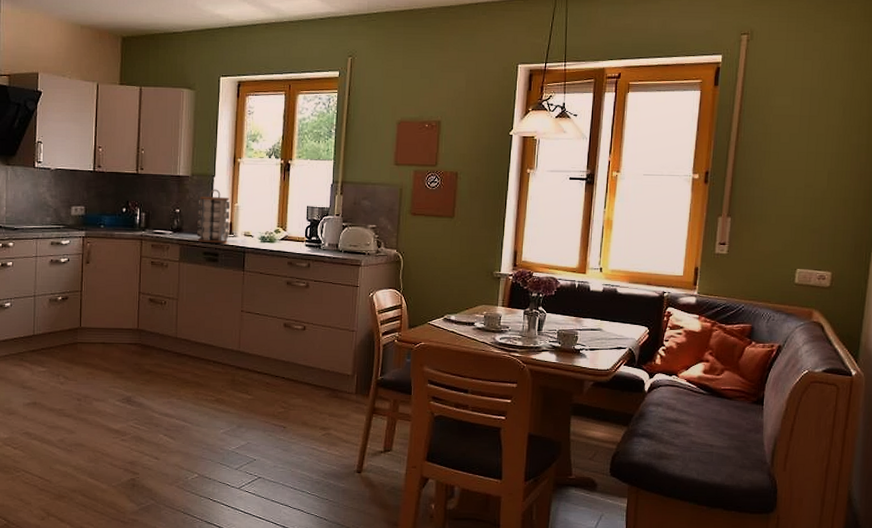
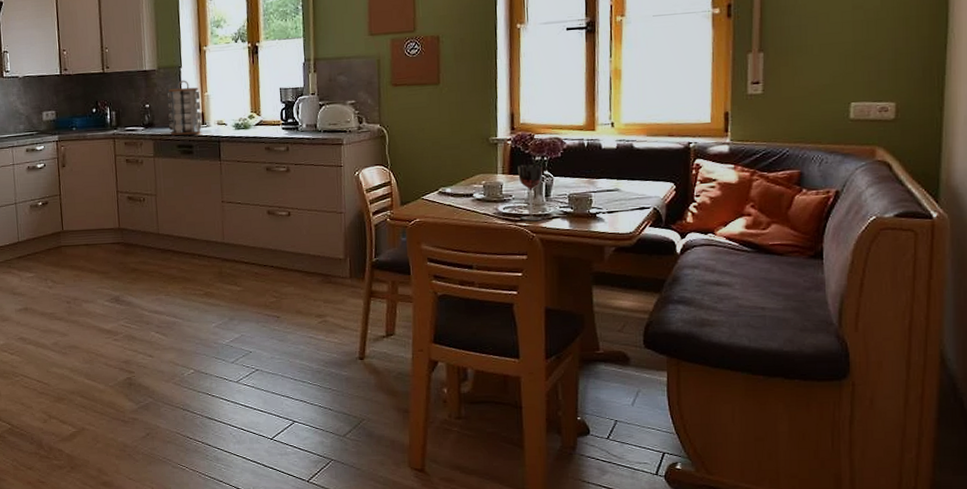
wineglass: none [514,299,538,353] -> present [518,164,543,221]

